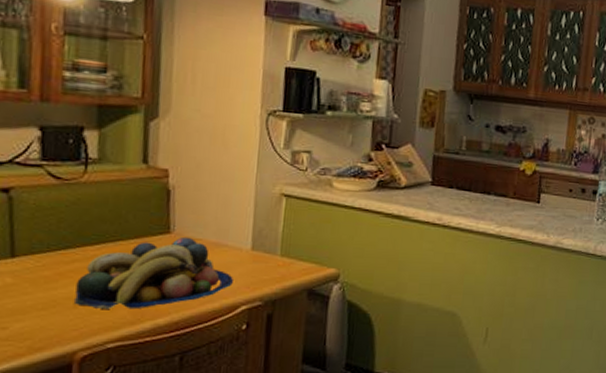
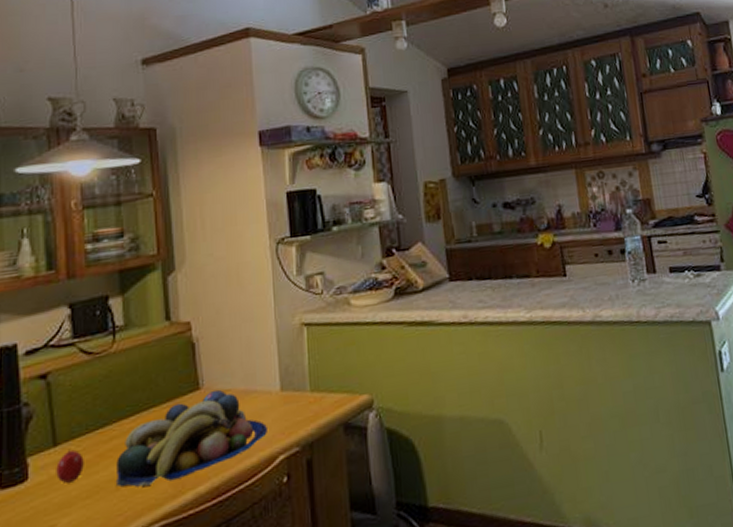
apple: none [11,262,43,293] -> present [56,448,84,483]

